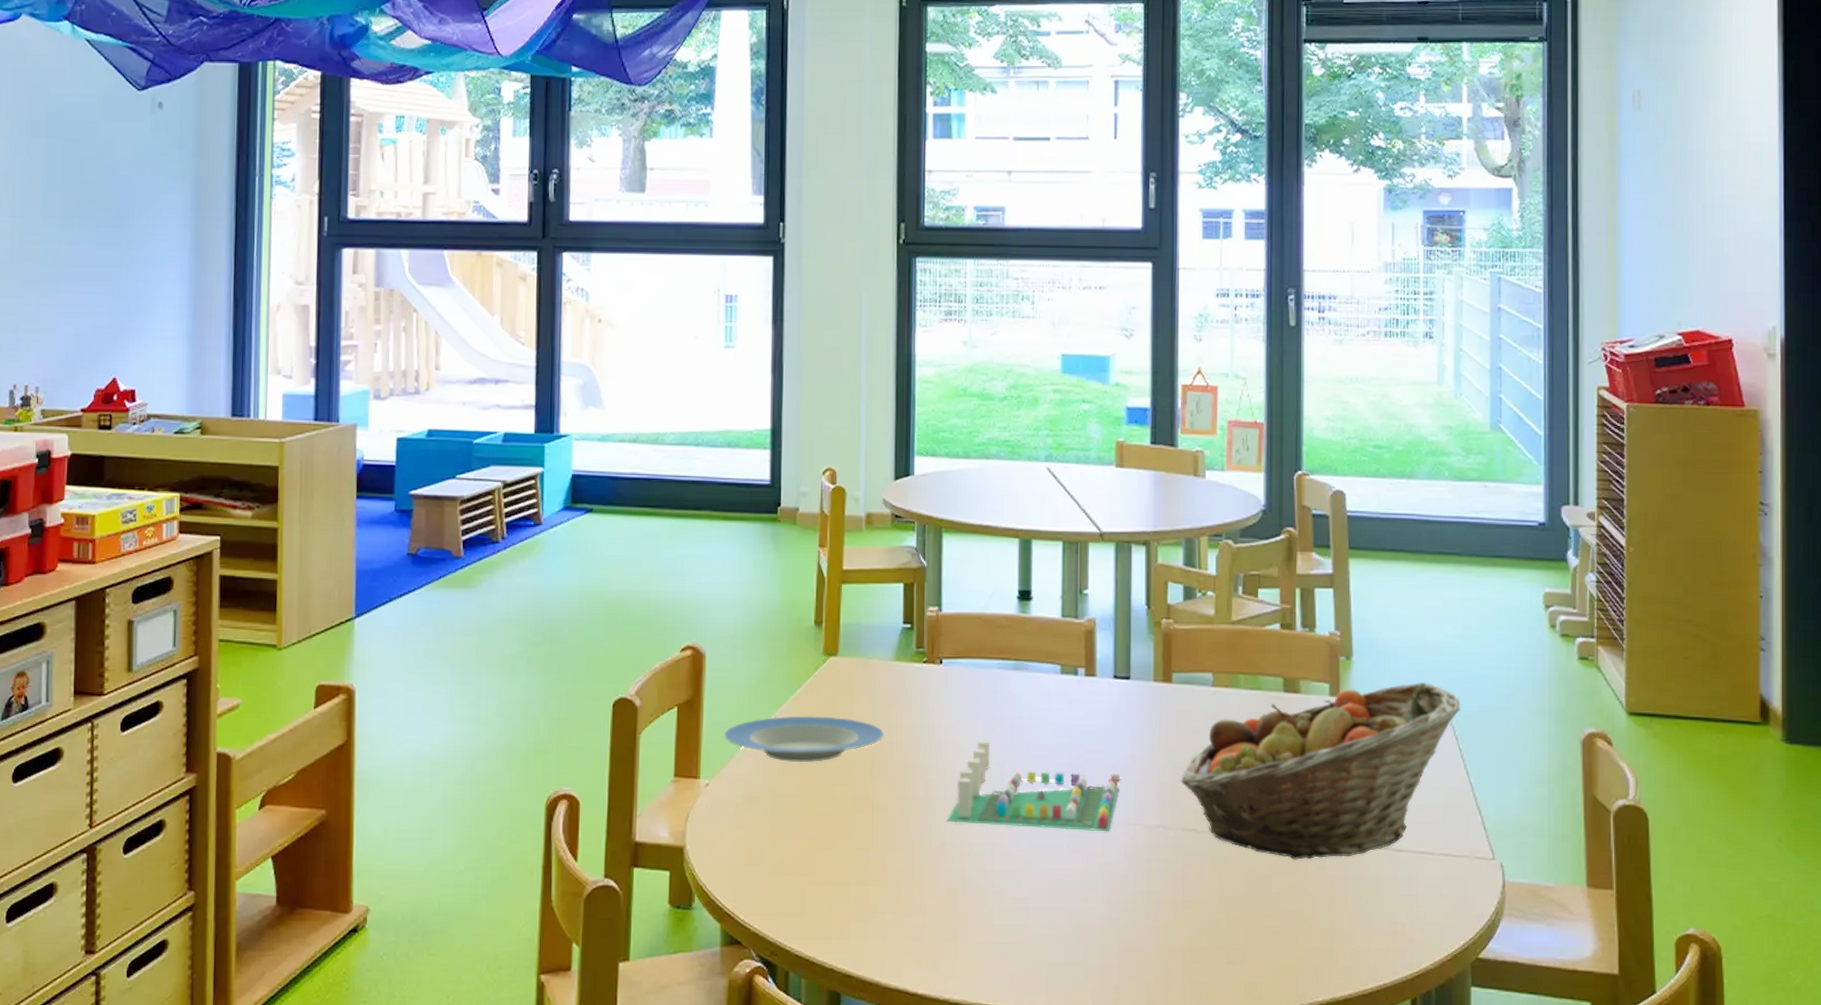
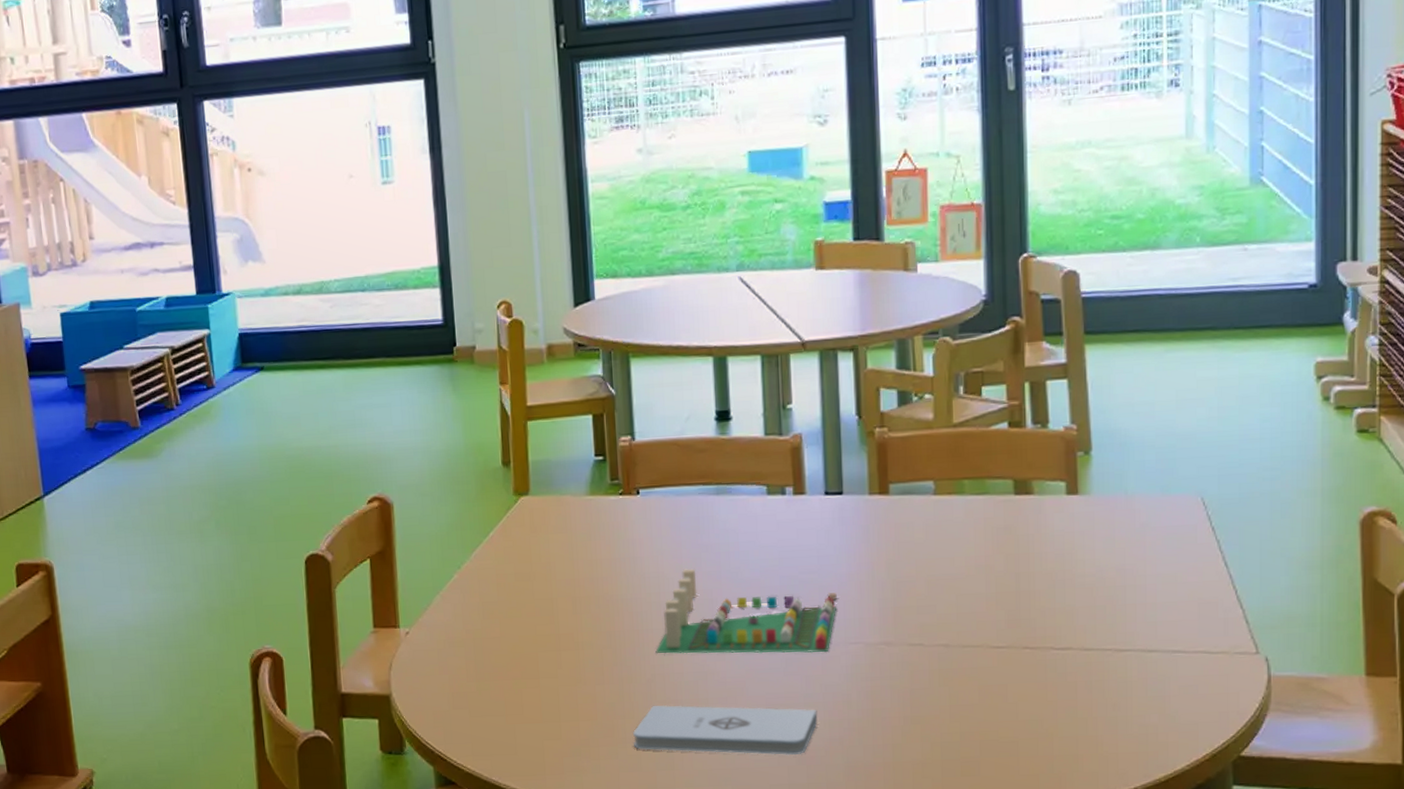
plate: present [724,716,884,763] -> none [419,557,584,606]
notepad: none [918,874,1096,933] -> present [633,704,818,756]
fruit basket: present [1180,682,1461,860] -> none [903,471,1218,668]

